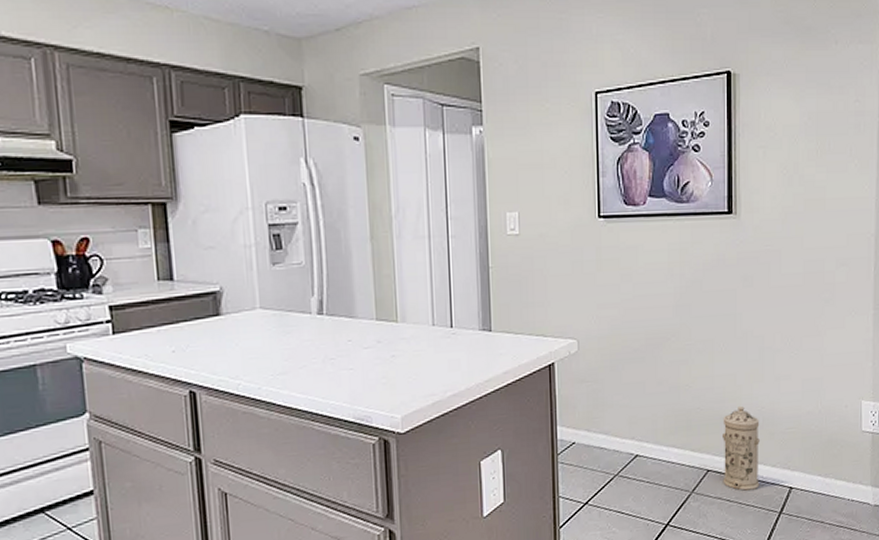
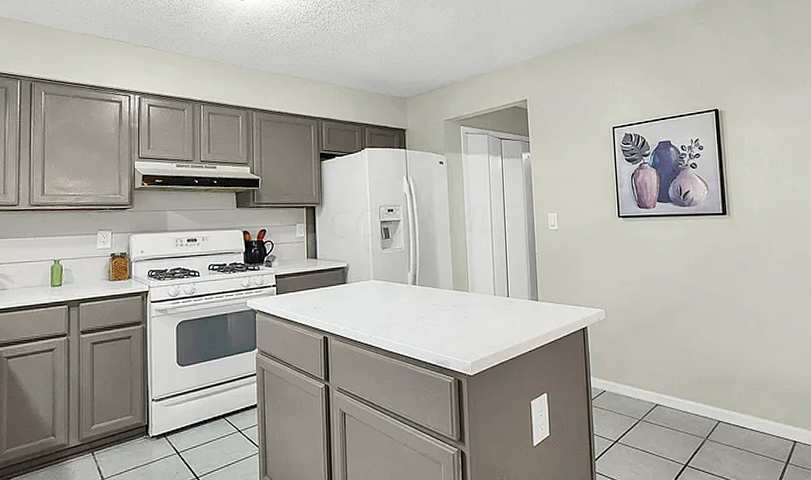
water filter: present [723,405,760,491] -> none [729,368,766,441]

